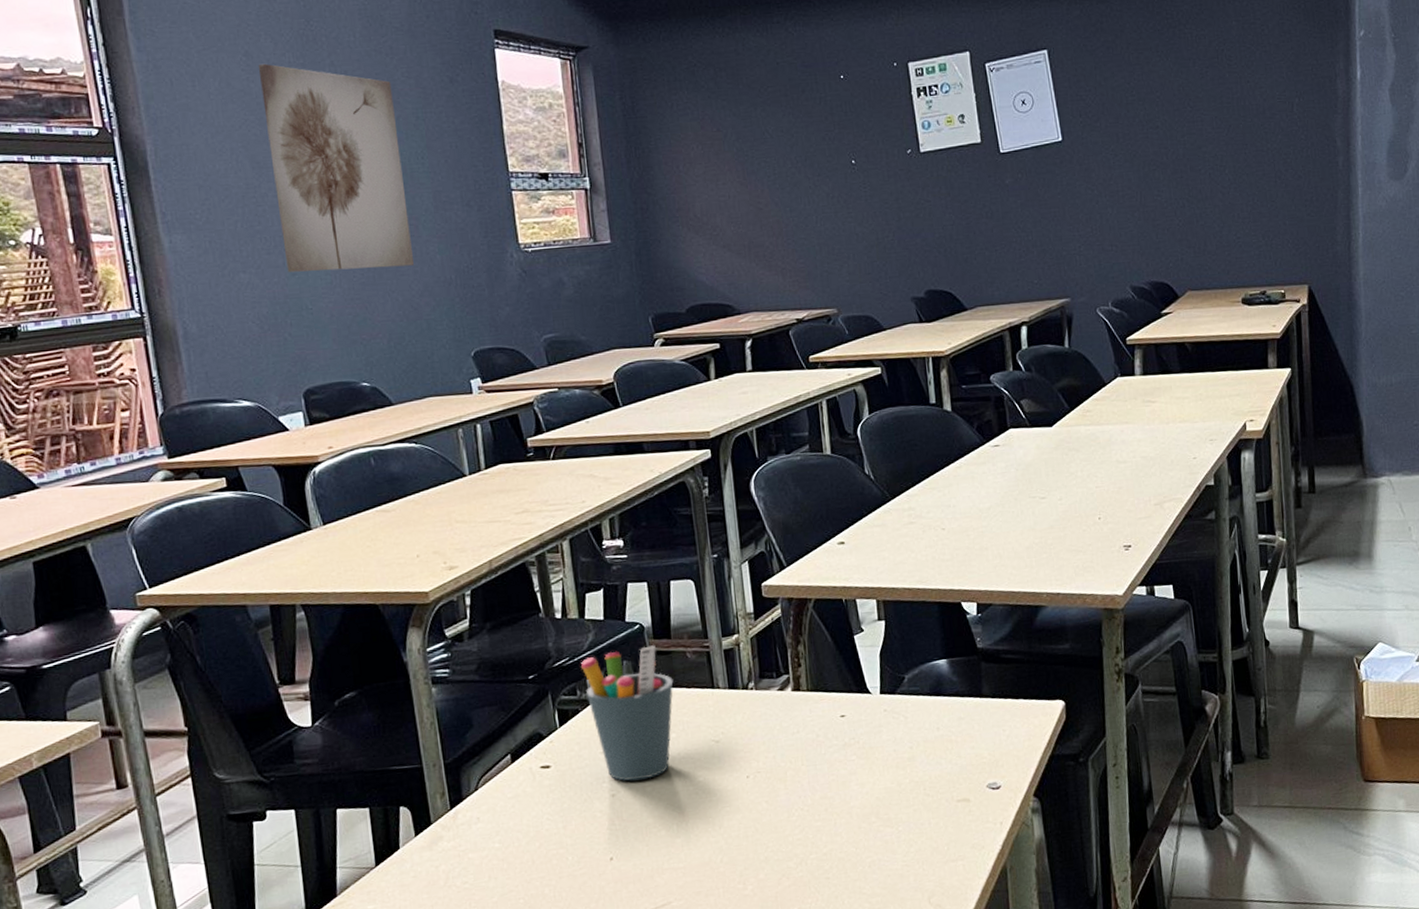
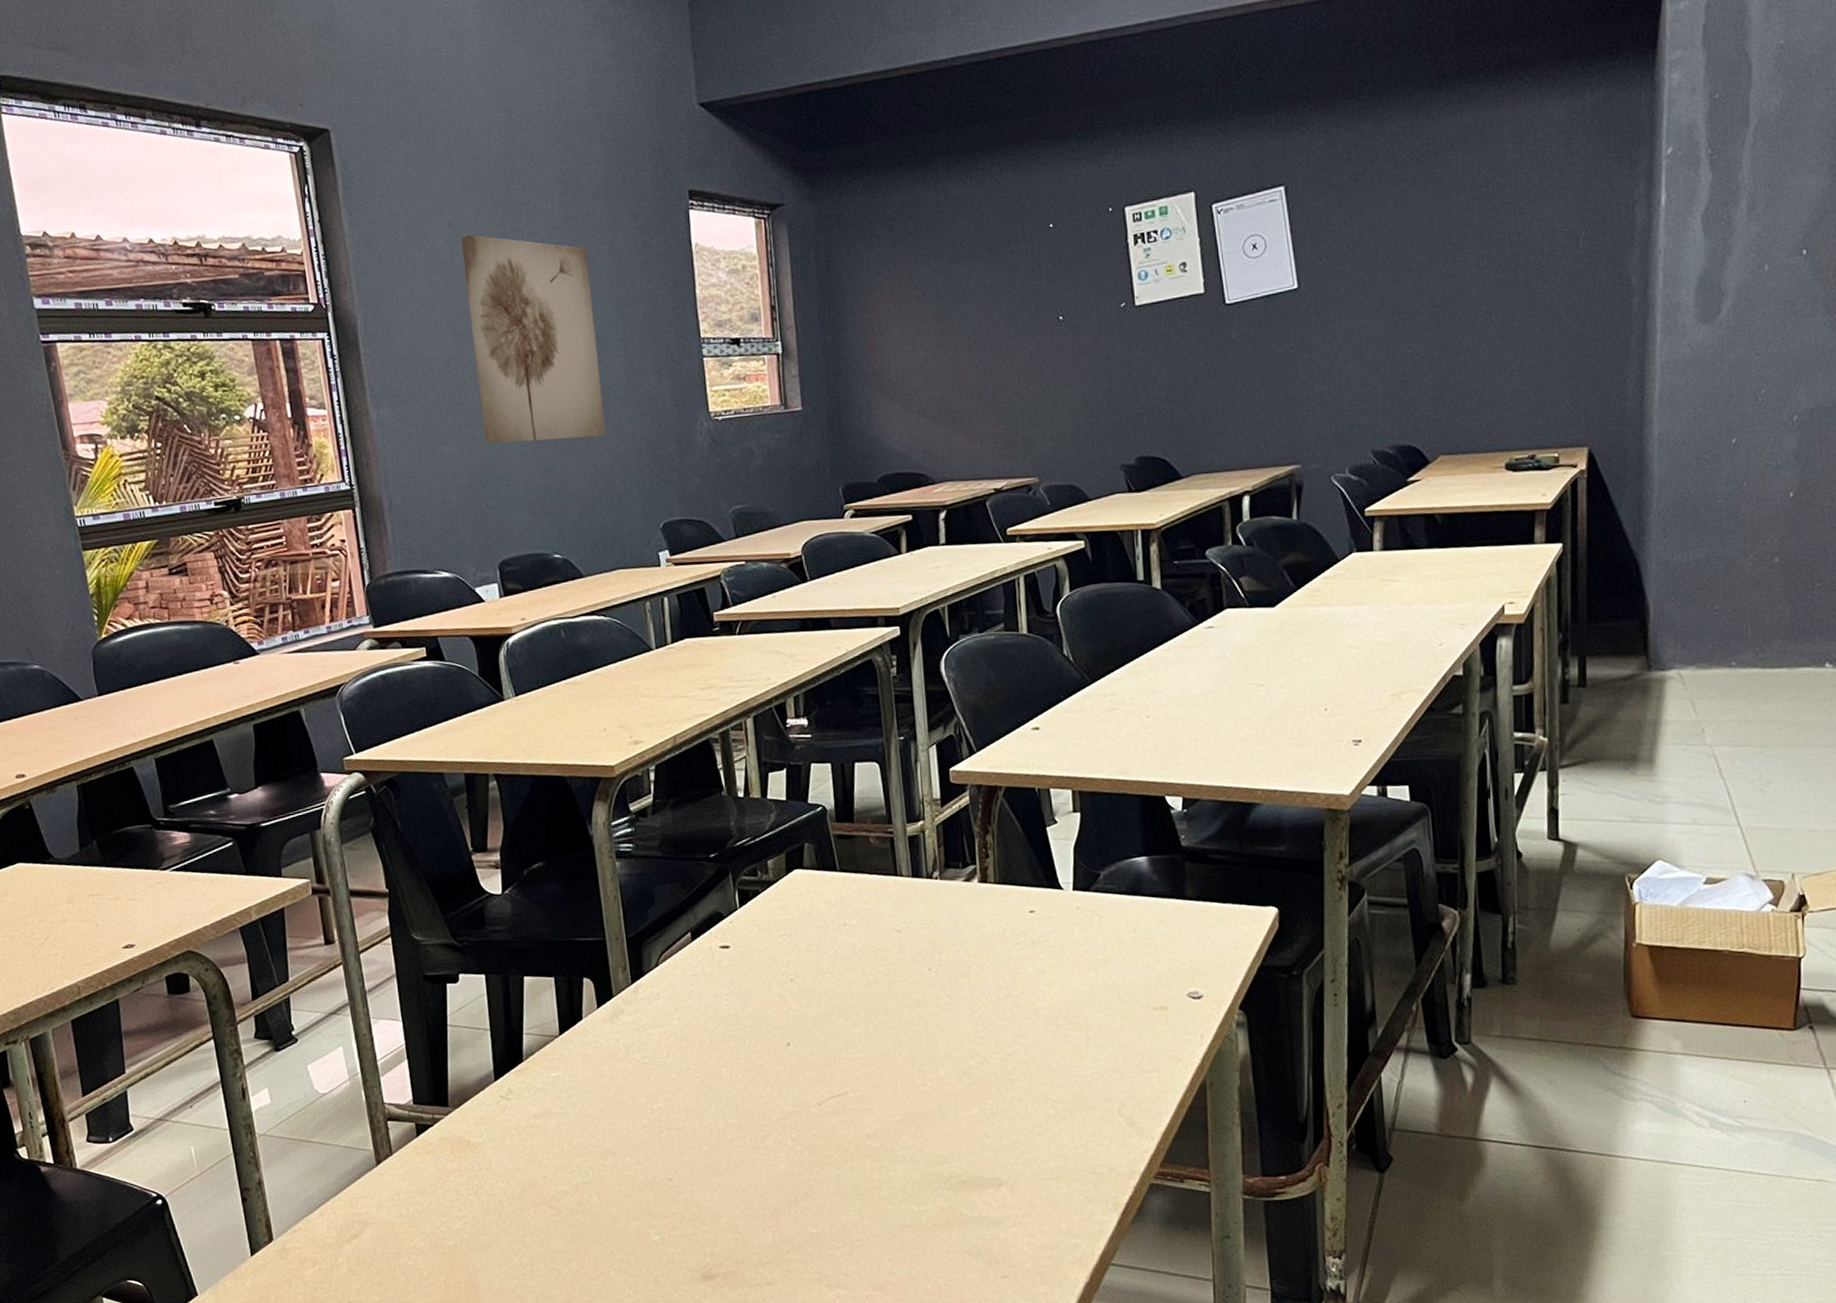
pen holder: present [581,645,674,781] -> none [762,828,856,967]

